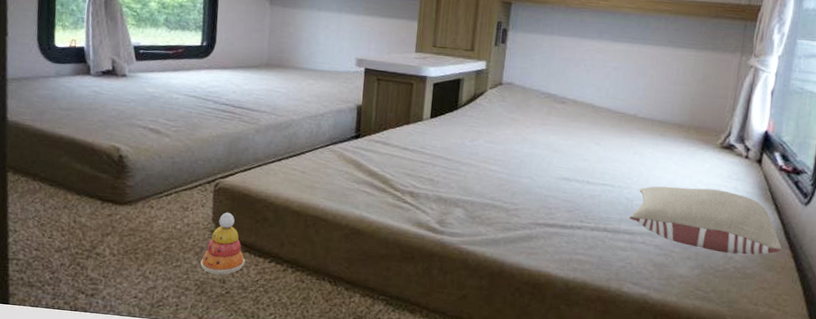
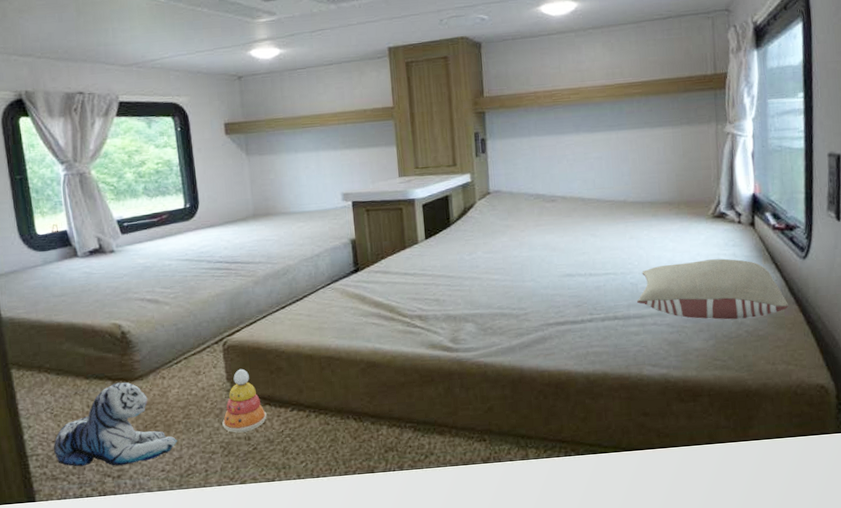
plush toy: none [34,203,154,285] -> present [53,382,177,467]

